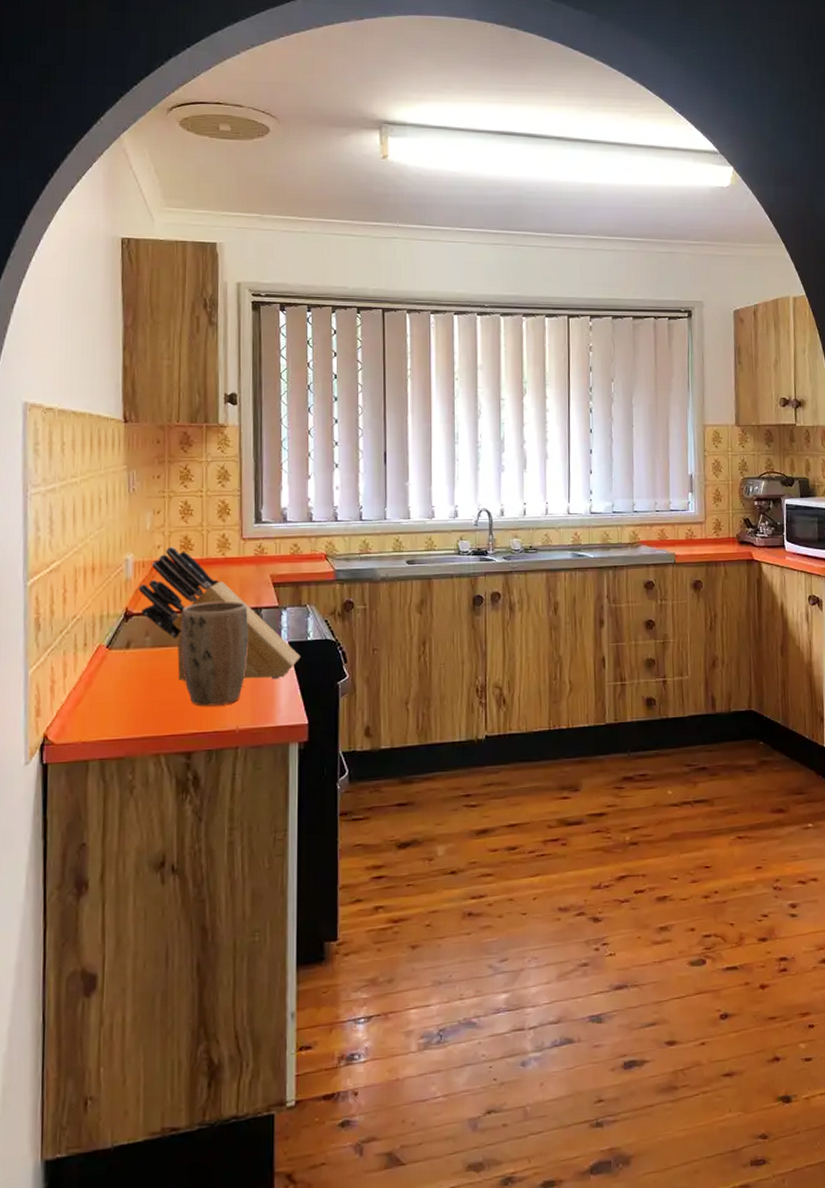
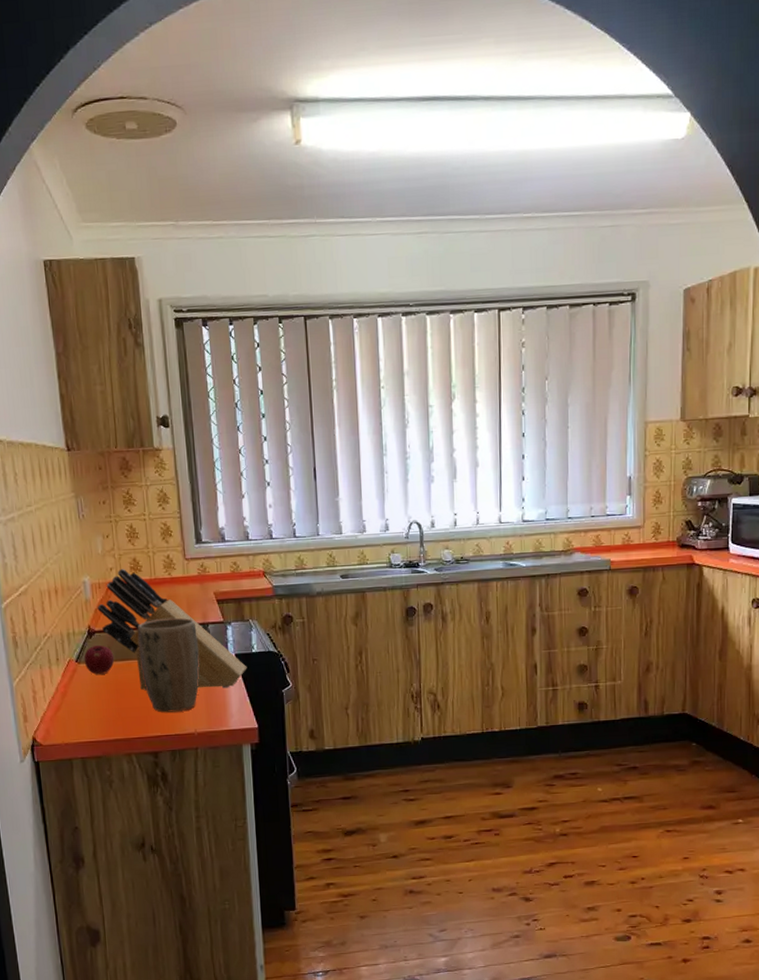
apple: none [116,630,152,662] -> present [84,645,115,675]

